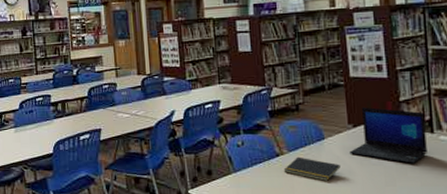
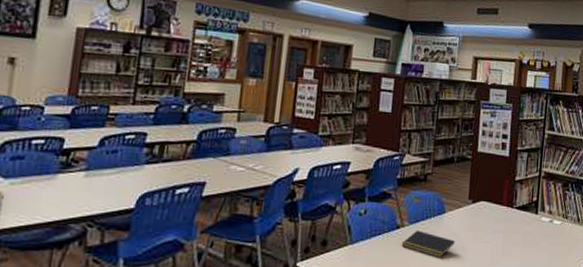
laptop: present [349,107,427,164] -> none [465,184,533,243]

